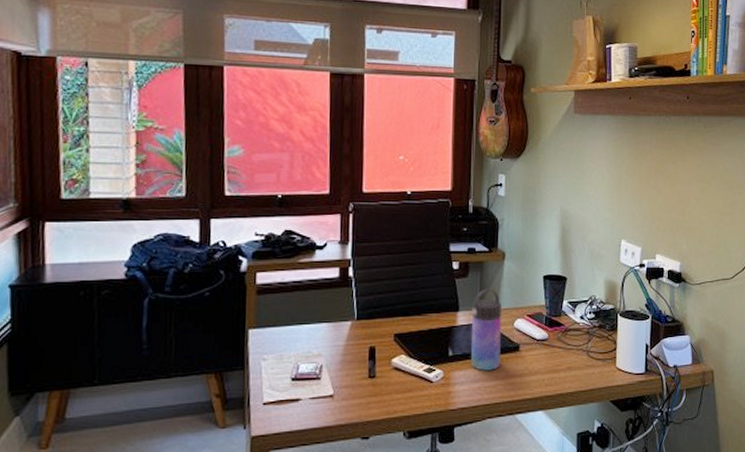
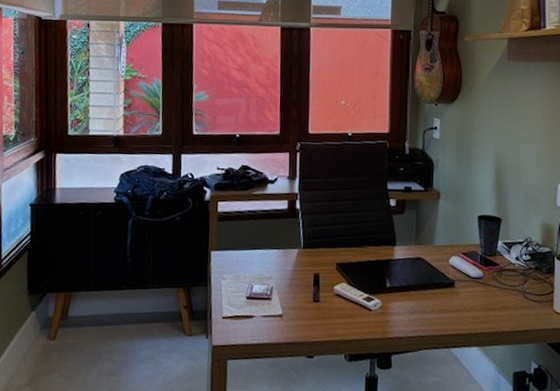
water bottle: present [471,288,501,372] -> none [407,225,437,305]

